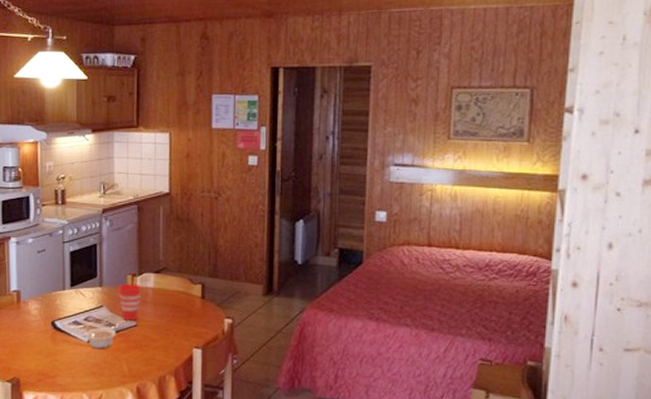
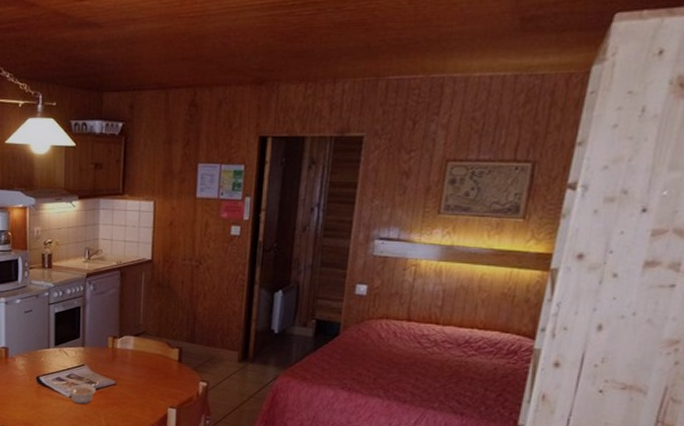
cup: present [119,283,141,322] -> none [100,345,121,381]

